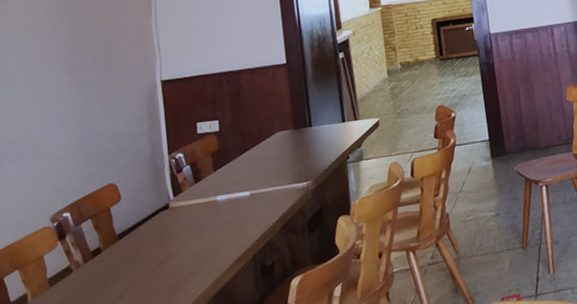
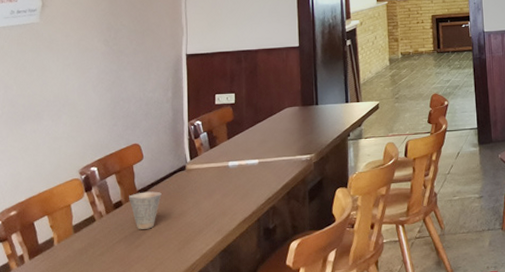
cup: none [108,234,145,278] -> present [129,191,162,229]

